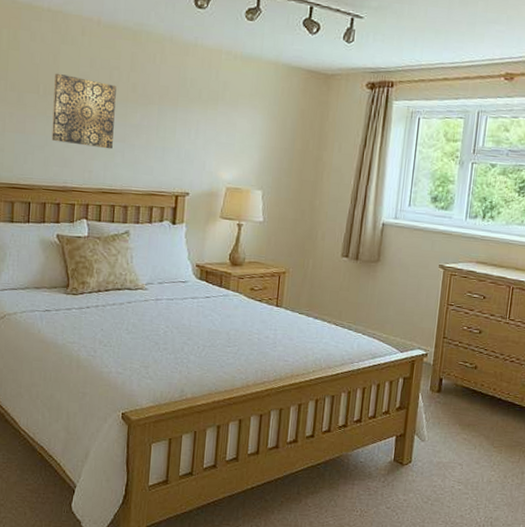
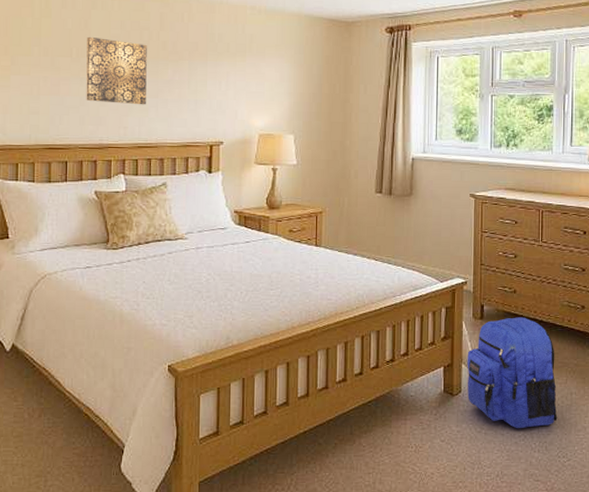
backpack: none [417,393,511,503] -> present [467,317,558,429]

